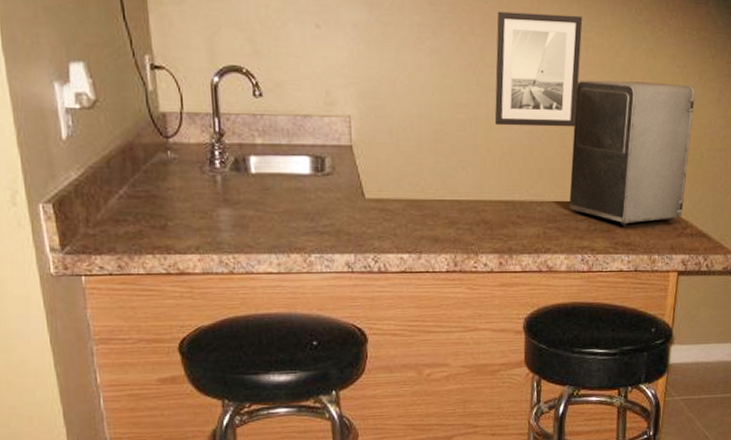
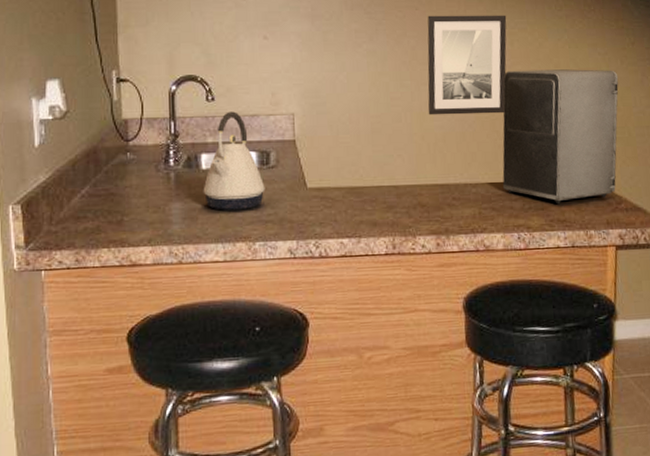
kettle: none [253,110,321,219] -> present [203,111,265,210]

